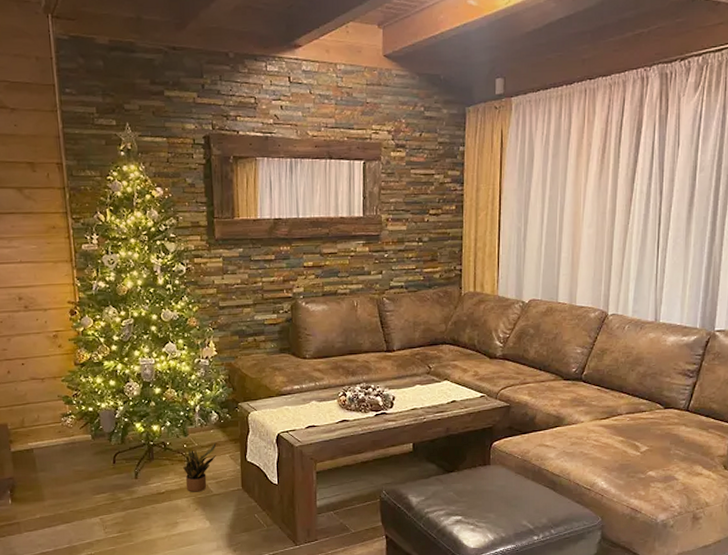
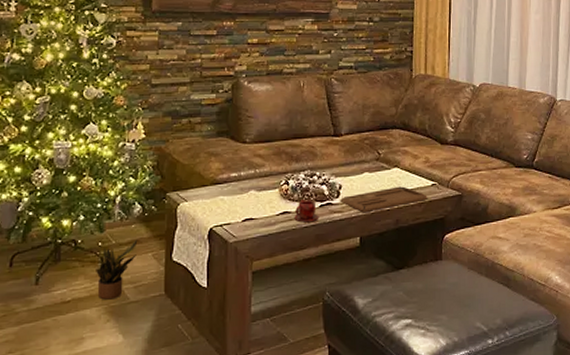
teacup: none [352,409,375,430] -> present [294,199,319,223]
tray: none [393,398,477,422] -> present [339,186,428,213]

